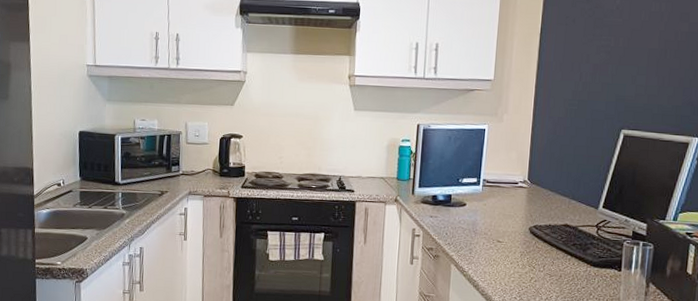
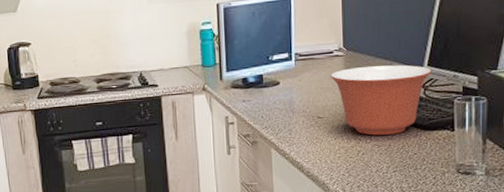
mixing bowl: none [513,200,606,267] -> present [330,64,432,136]

